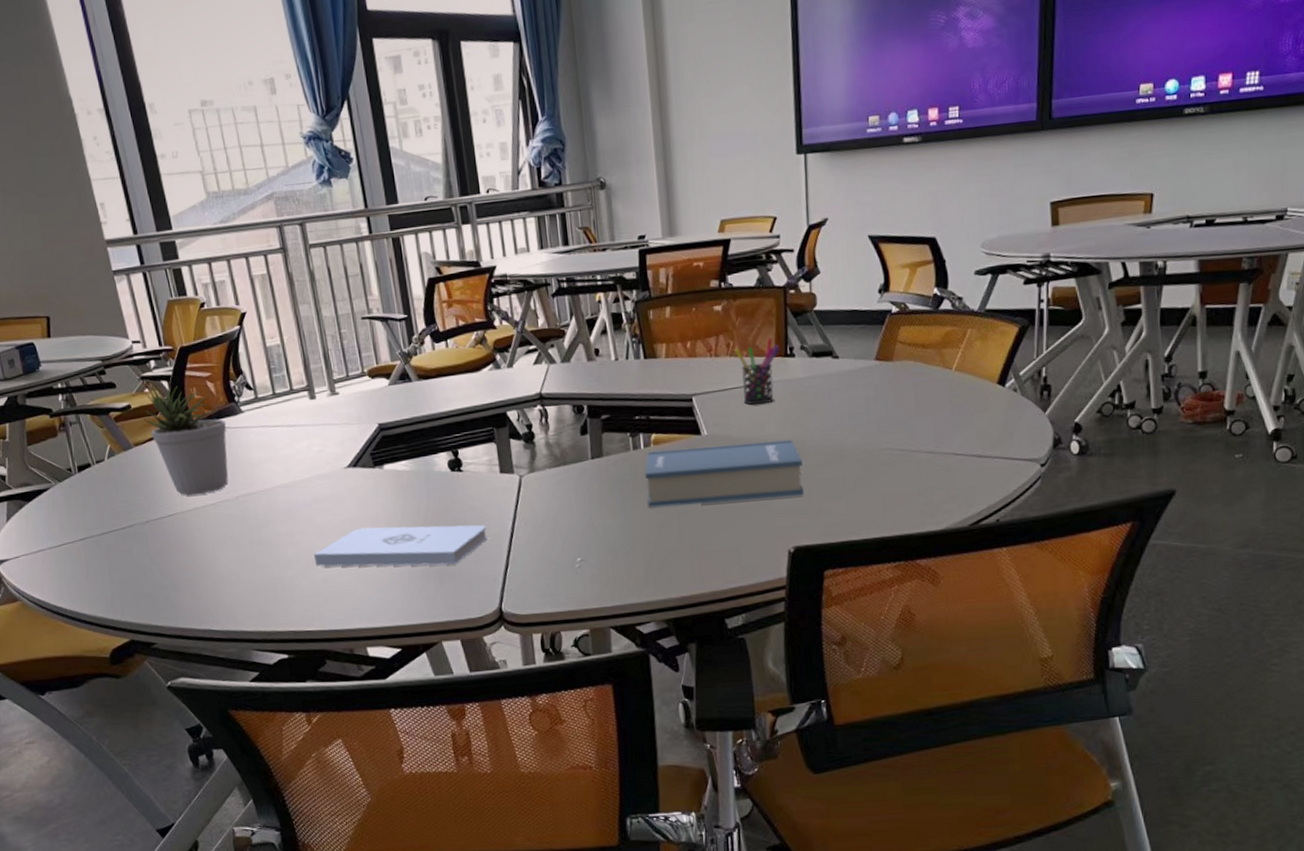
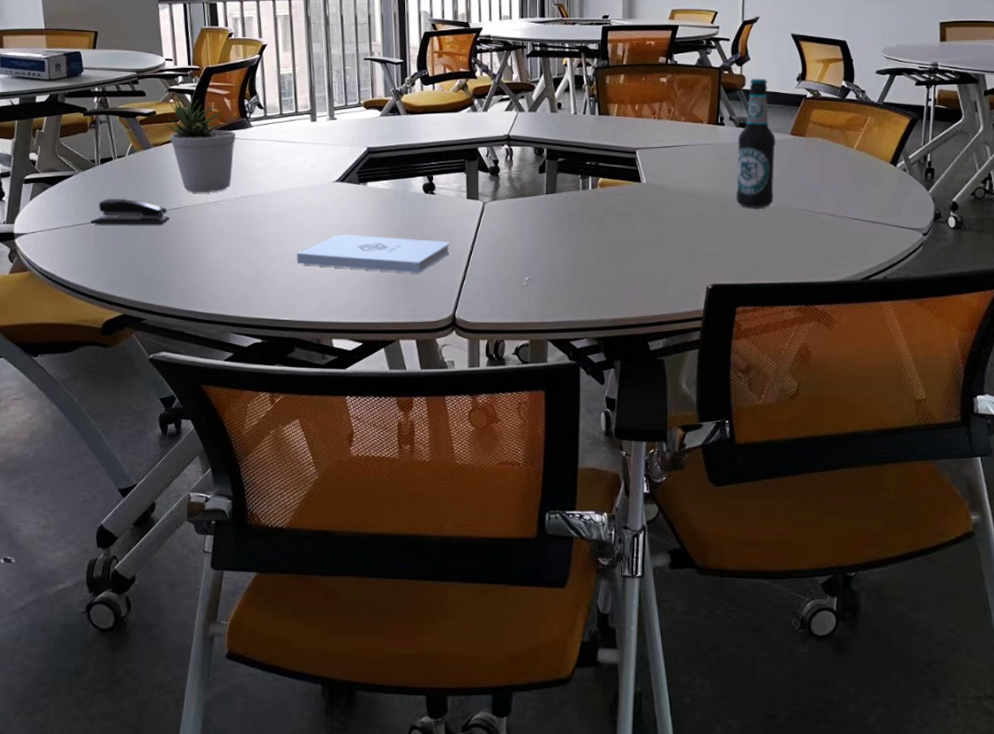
stapler: none [78,509,166,543] -> present [91,198,170,225]
book: present [644,440,805,508] -> none [590,192,724,241]
pen holder: present [734,338,780,405] -> none [674,108,712,162]
bottle: none [812,294,860,454] -> present [736,78,777,209]

